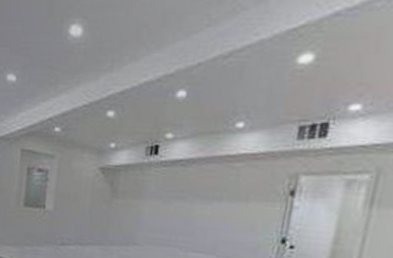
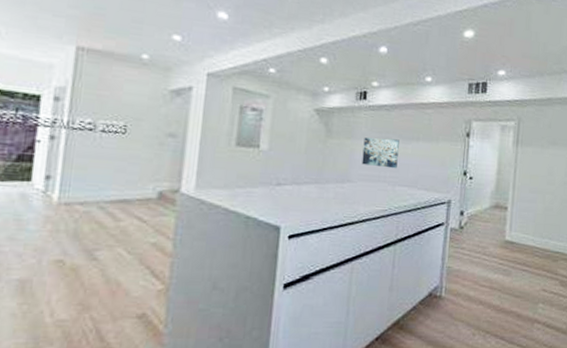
wall art: none [149,197,197,233] -> present [362,137,400,169]

